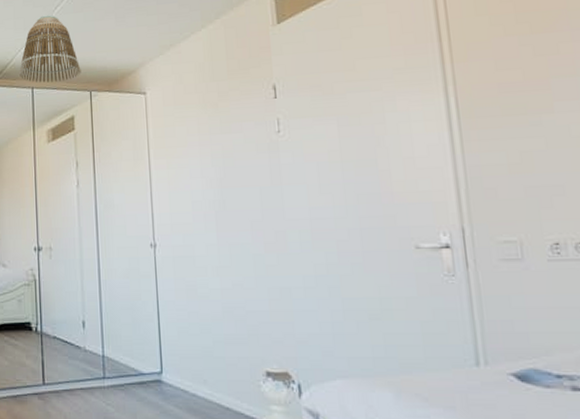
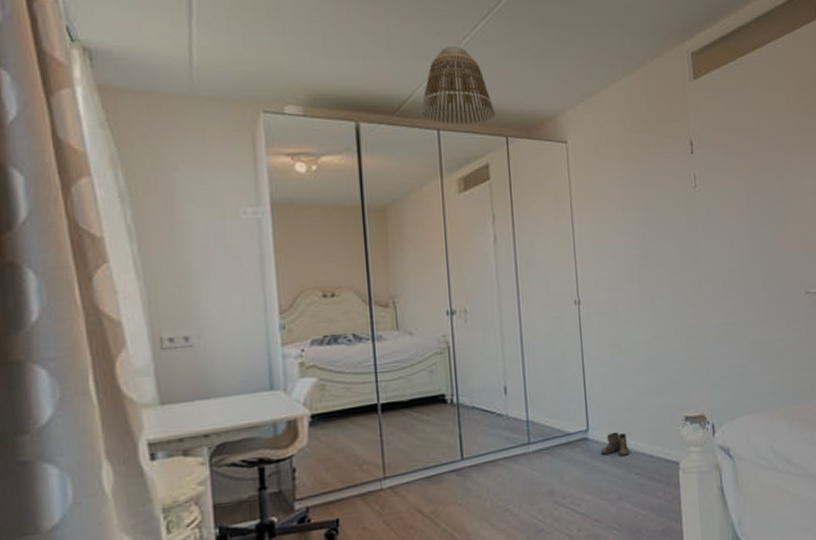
boots: none [174,378,205,404] -> present [600,432,630,456]

